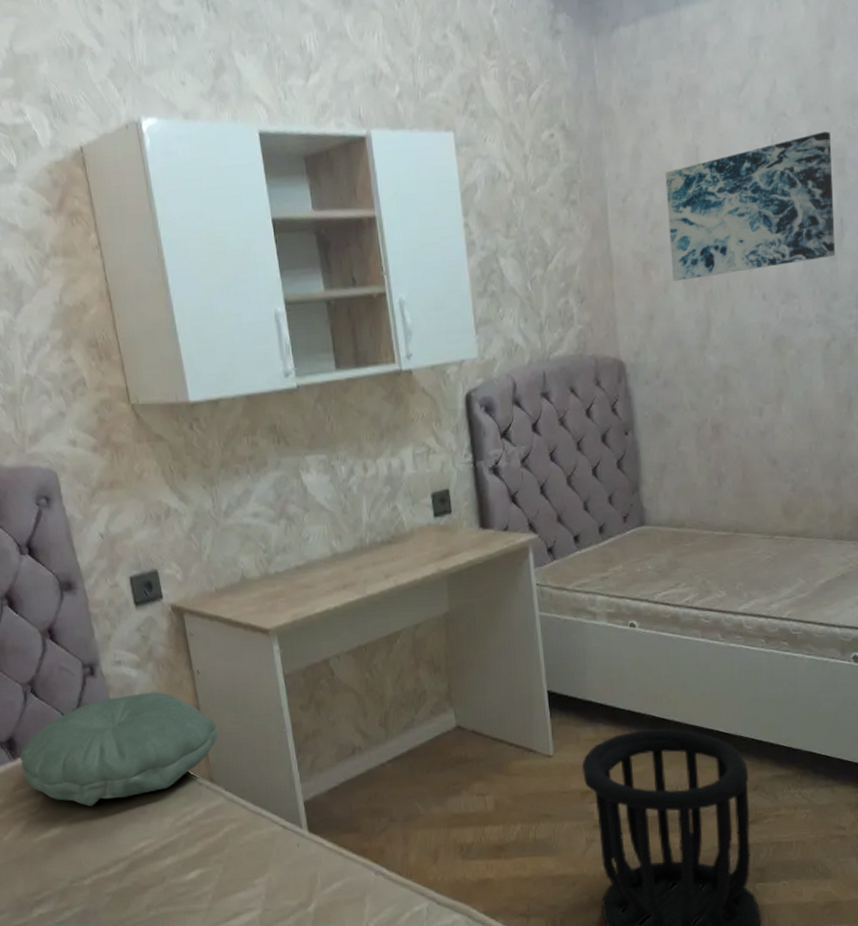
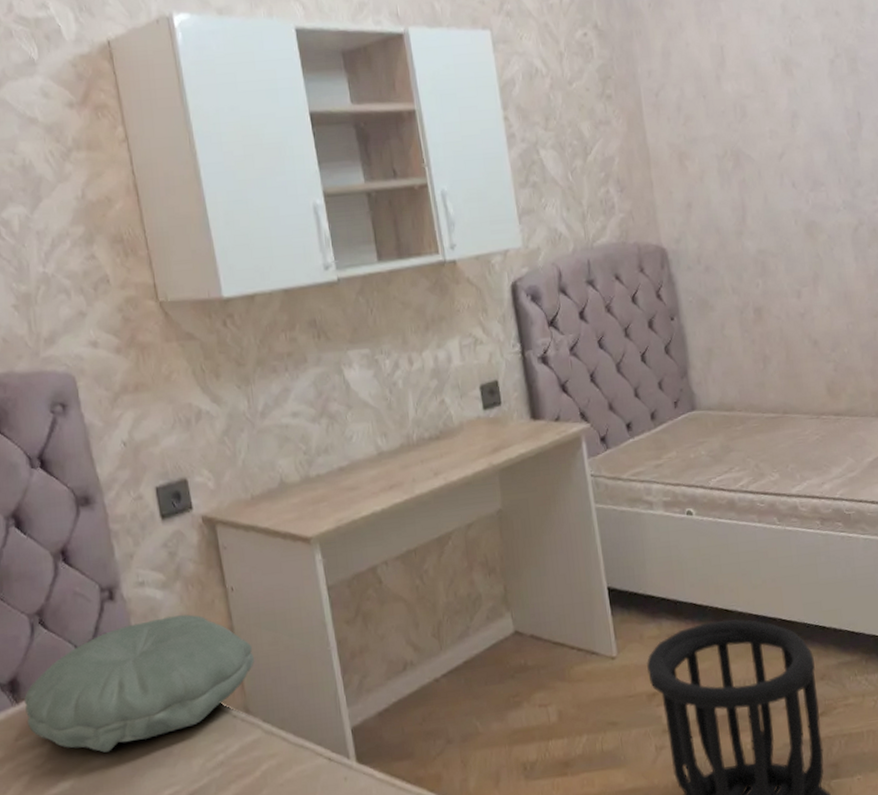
wall art: present [665,131,836,281] -> none [694,33,856,171]

